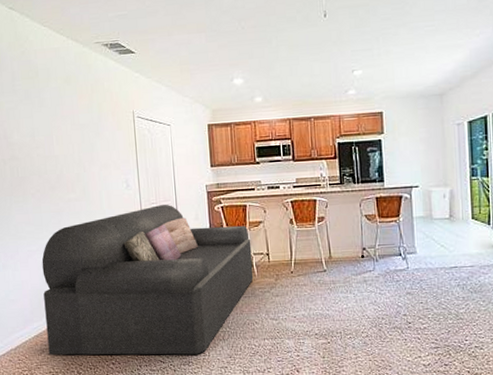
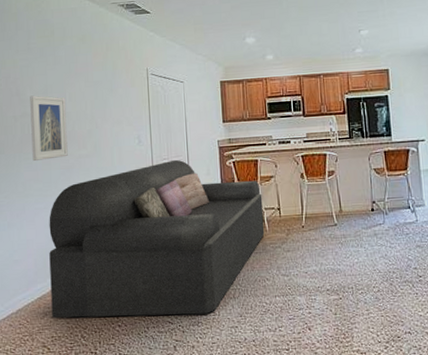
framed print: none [17,138,58,204] -> present [30,95,68,161]

